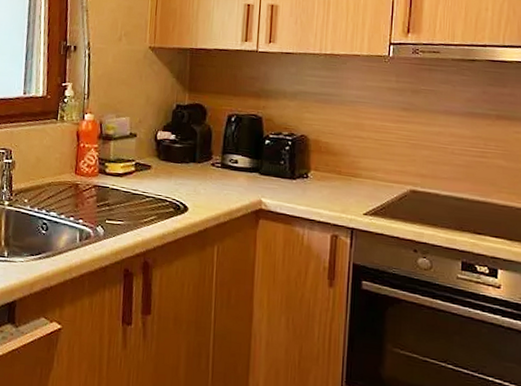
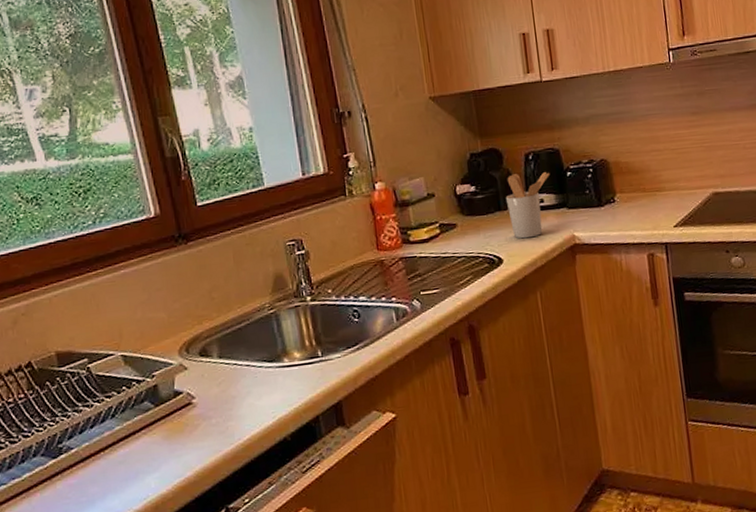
utensil holder: none [201,130,249,194] -> present [505,172,550,239]

